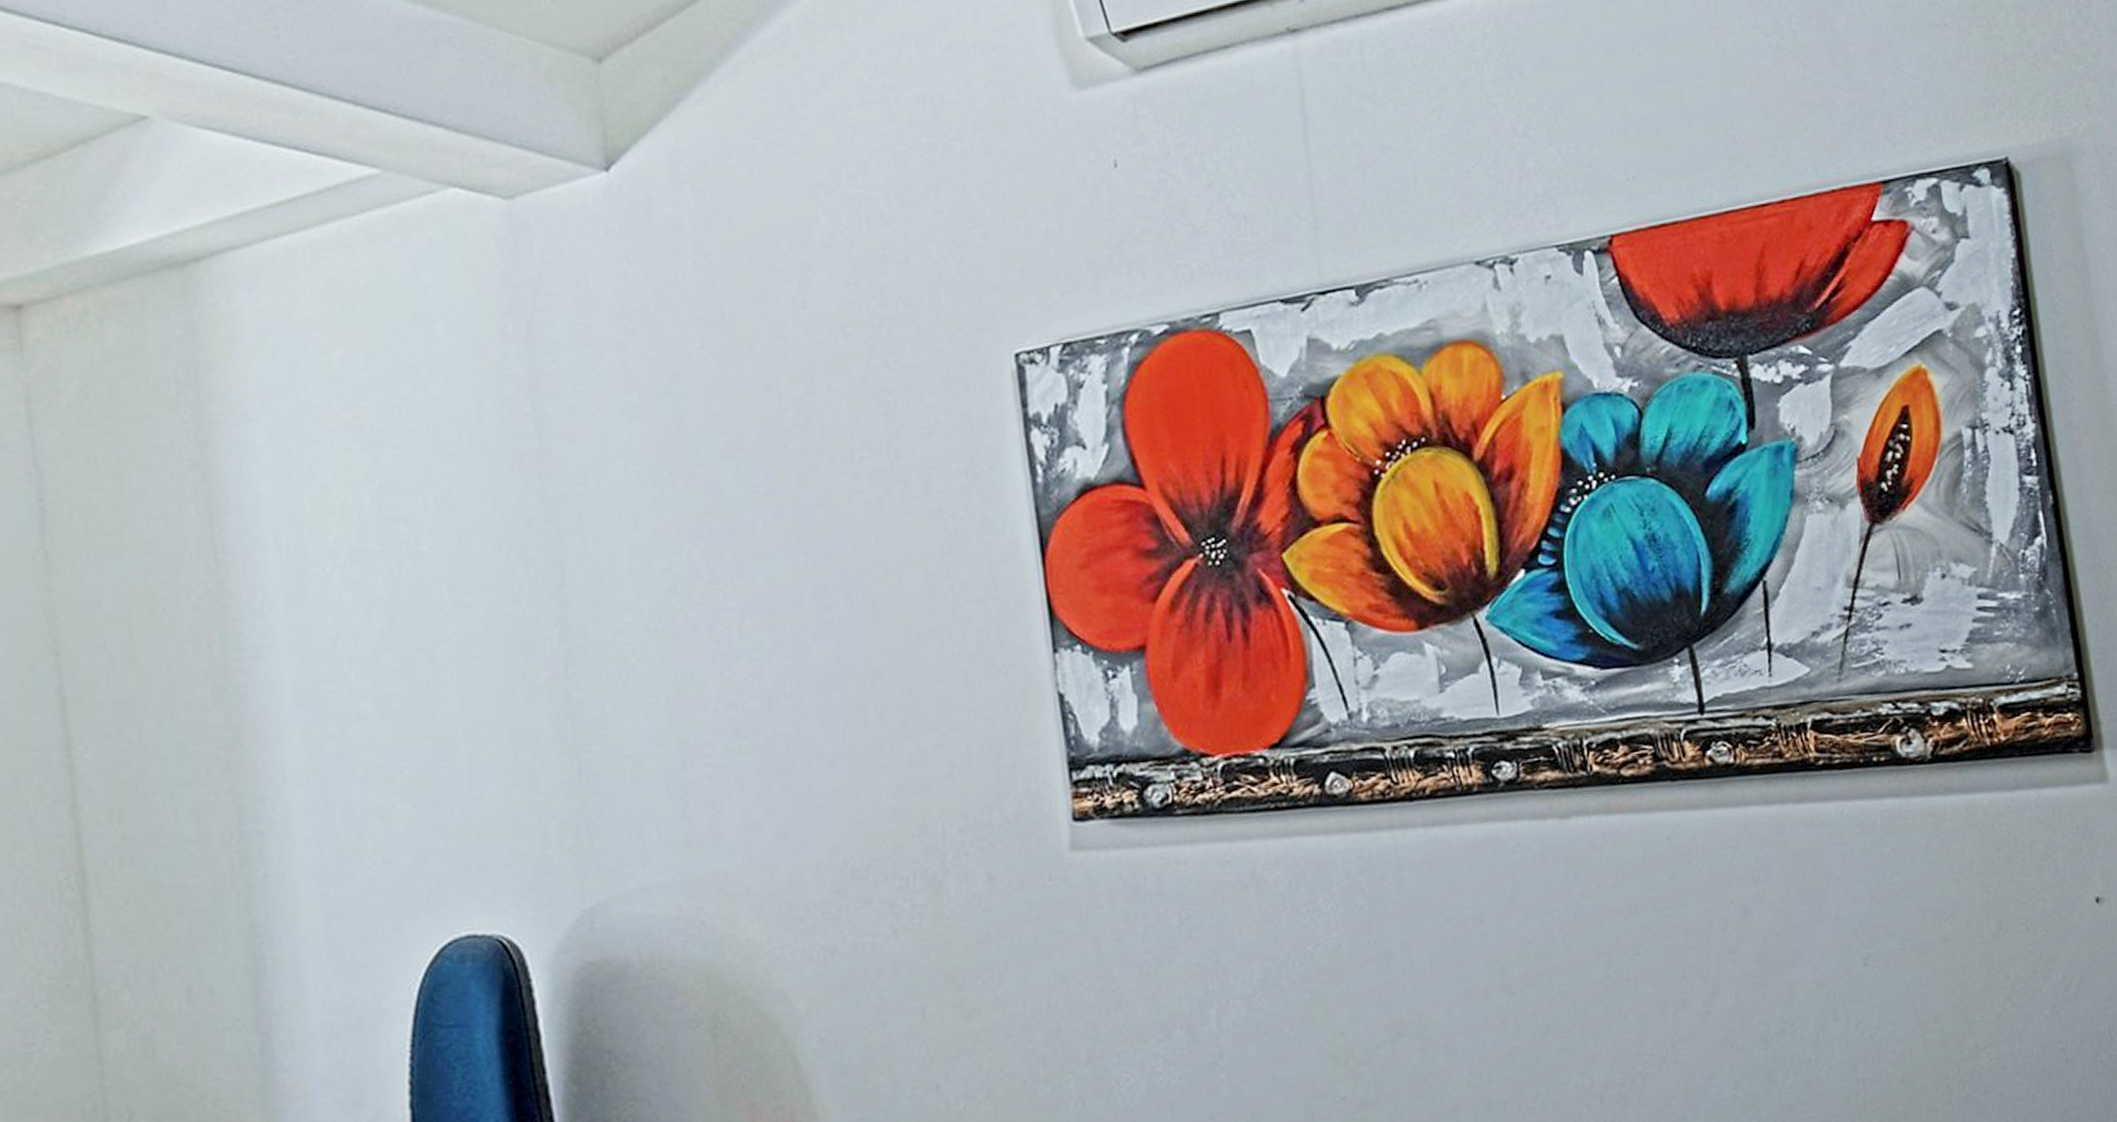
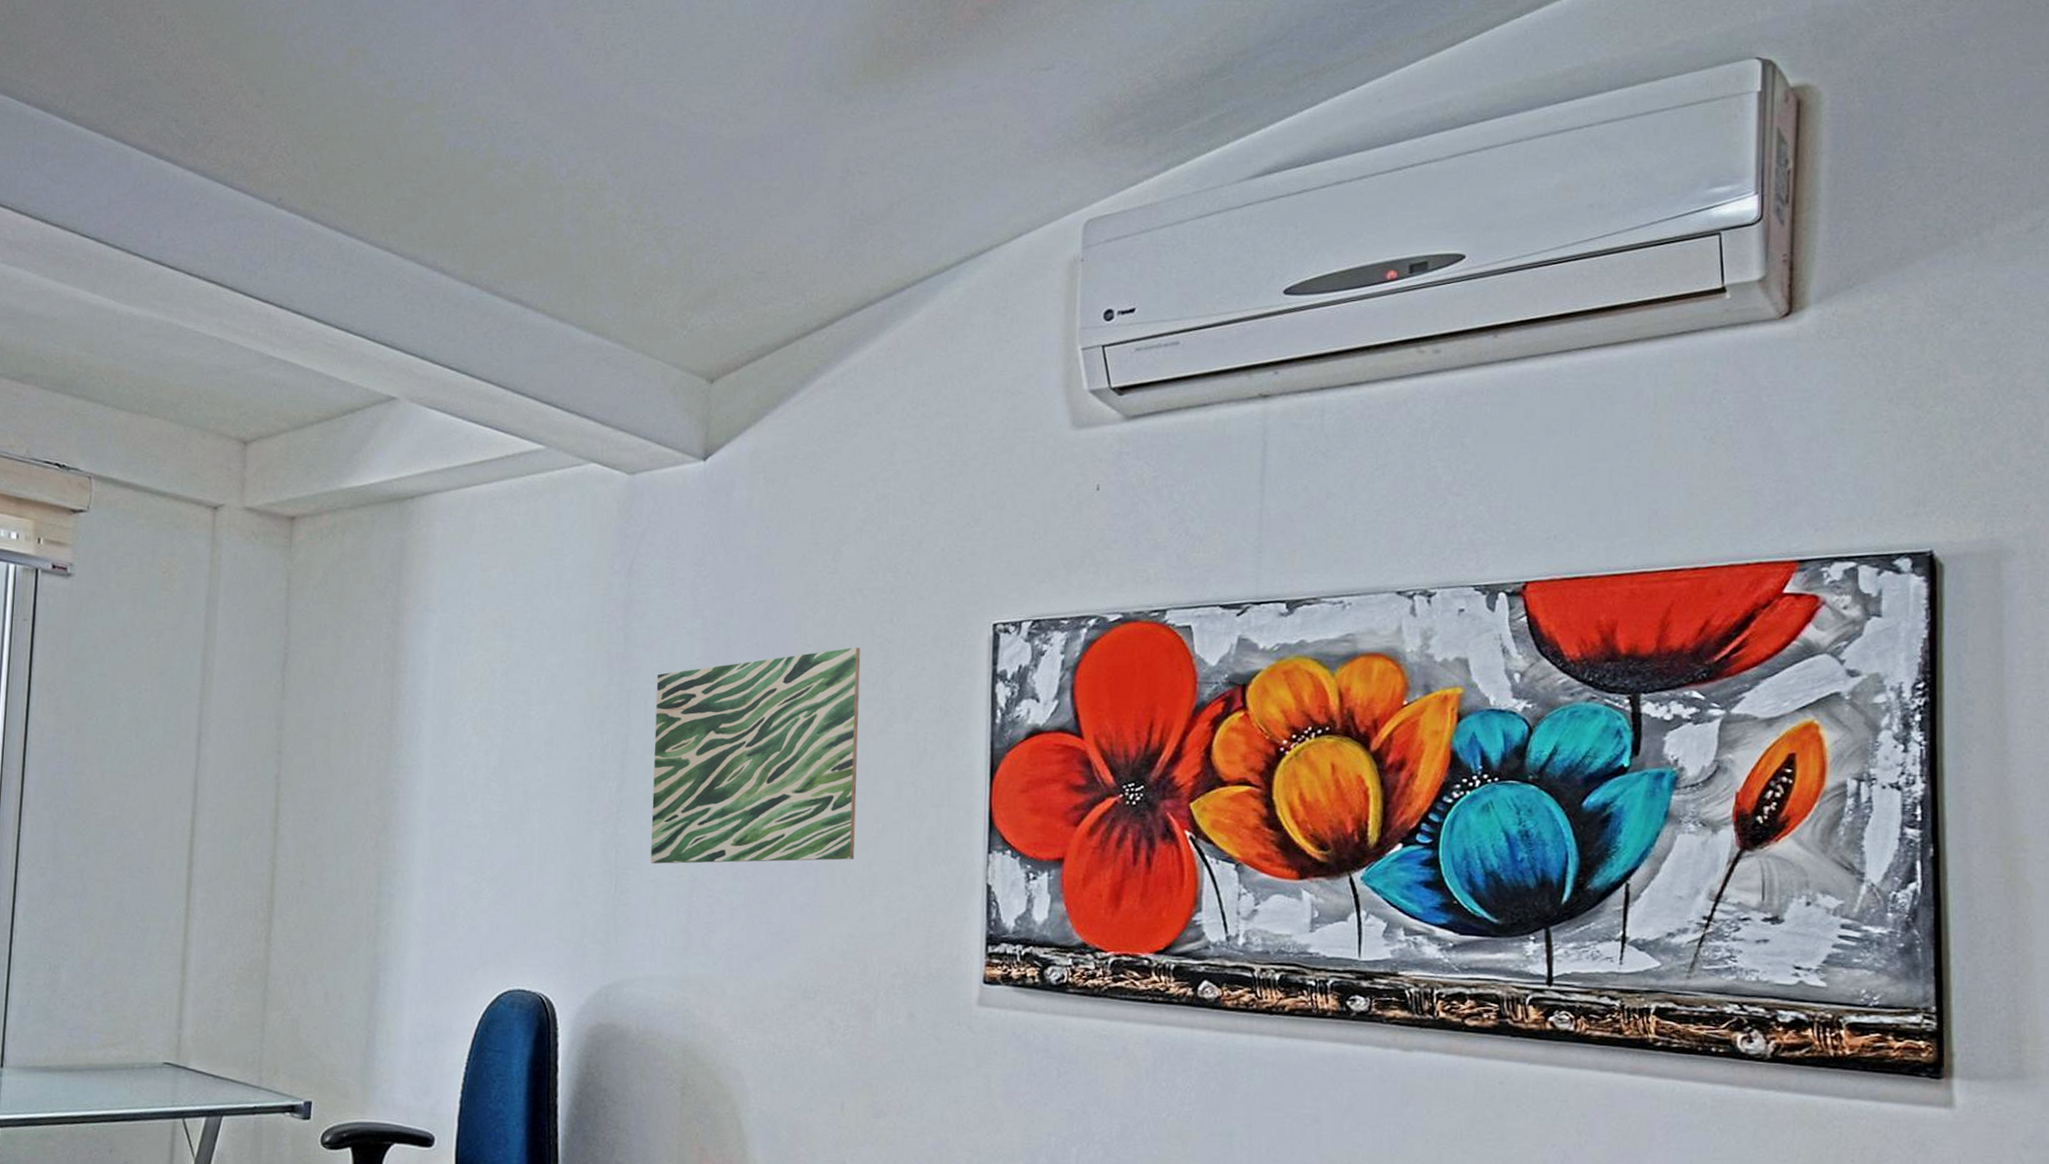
wall art: none [589,405,889,732] -> present [650,647,861,864]

